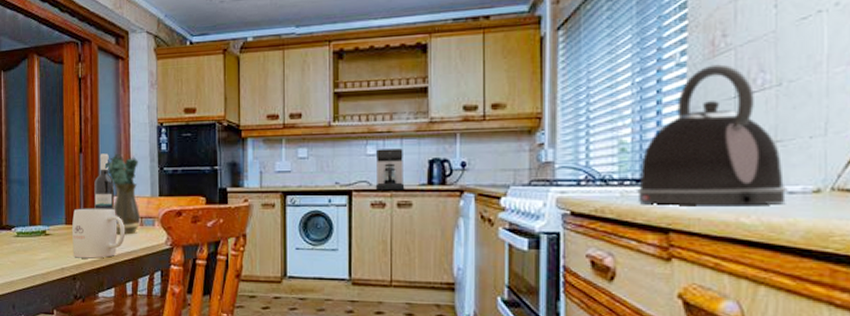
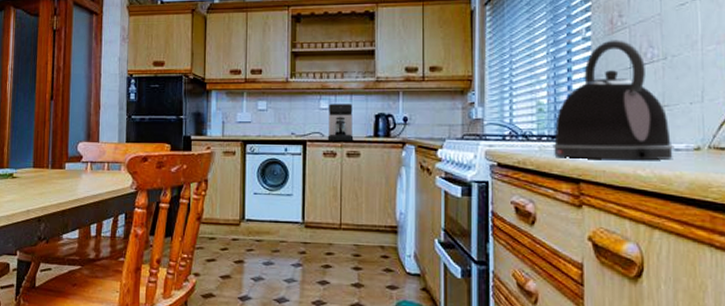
mug: present [71,208,126,259] -> none [38,152,92,201]
wine bottle: present [94,153,115,209] -> none [63,101,84,154]
vase: present [104,152,141,235] -> none [74,100,108,179]

